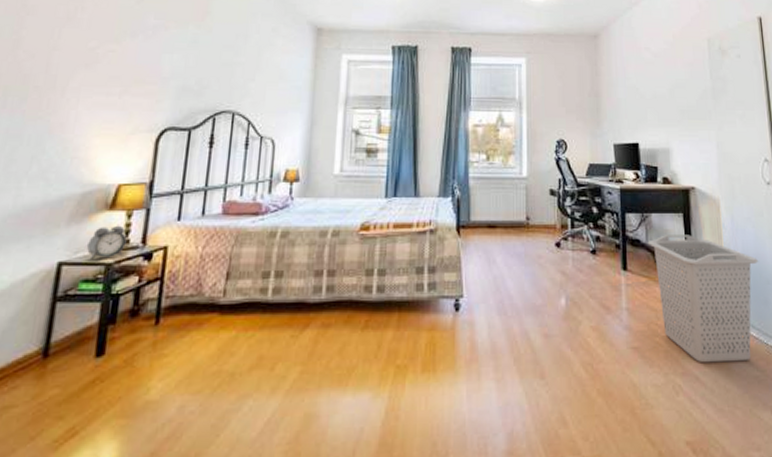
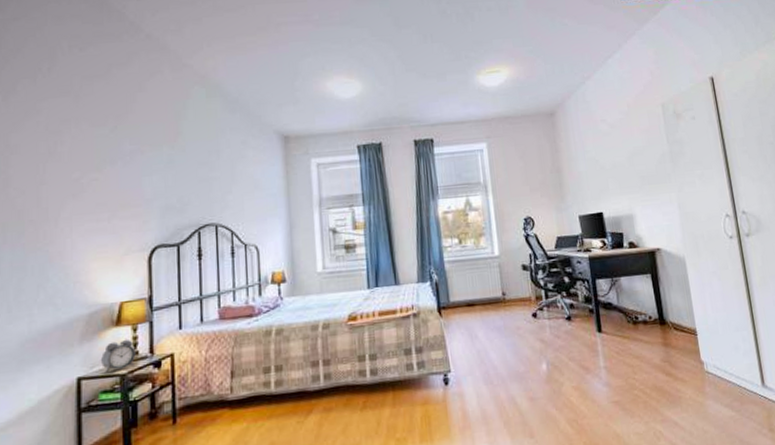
laundry basket: present [647,235,759,363] -> none [619,293,727,410]

